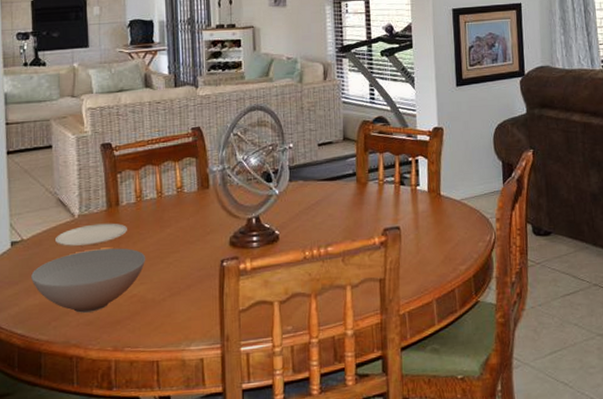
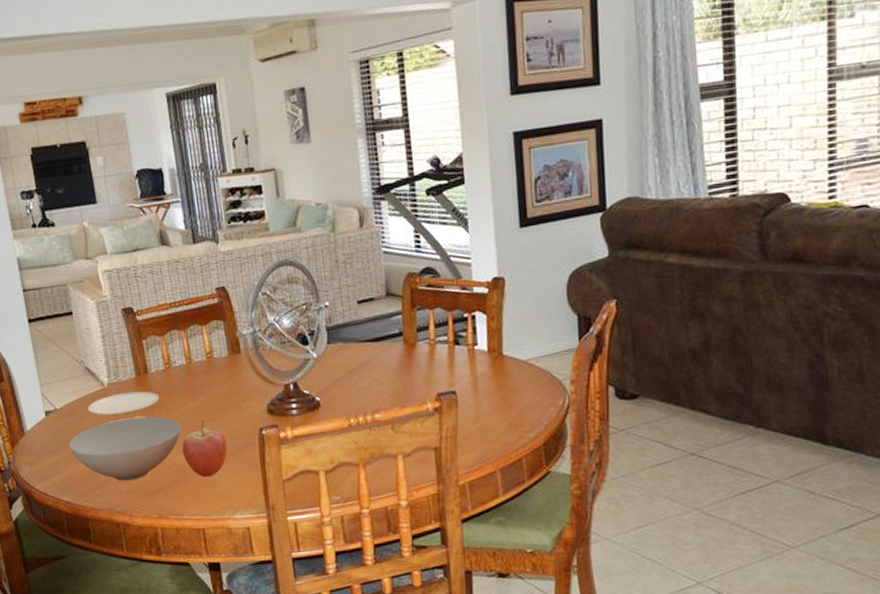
fruit: none [145,251,189,309] -> present [182,419,228,477]

